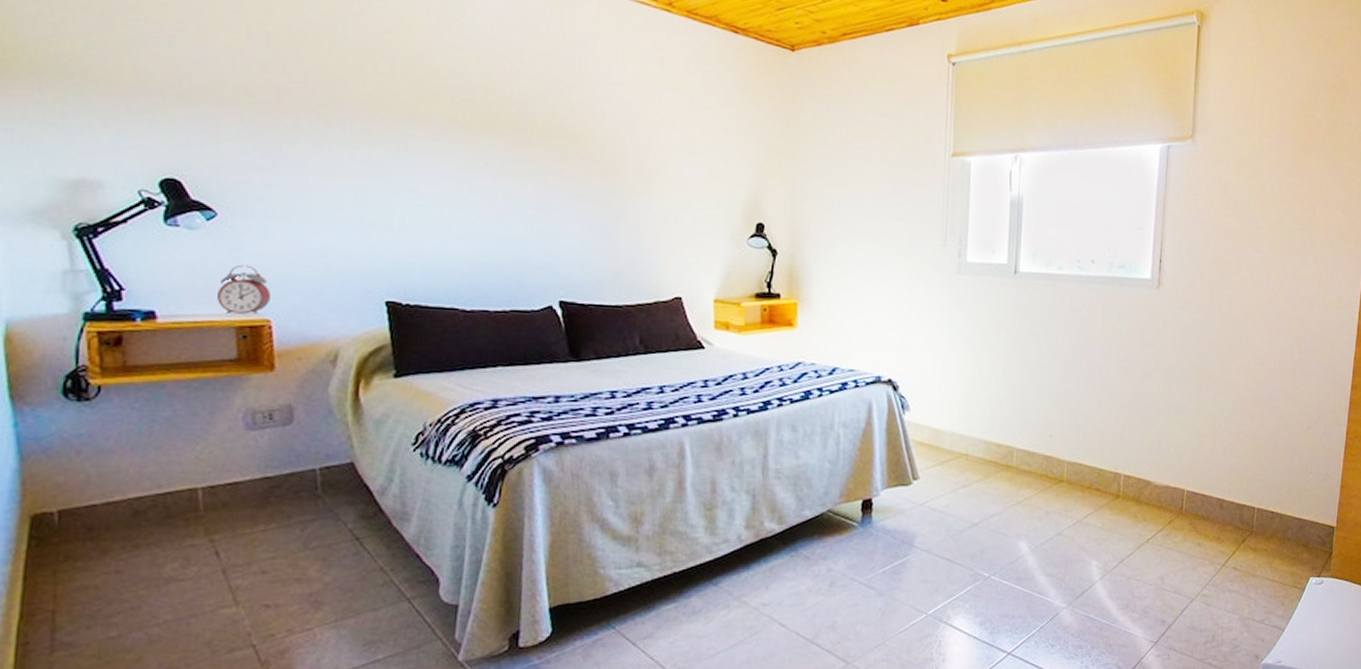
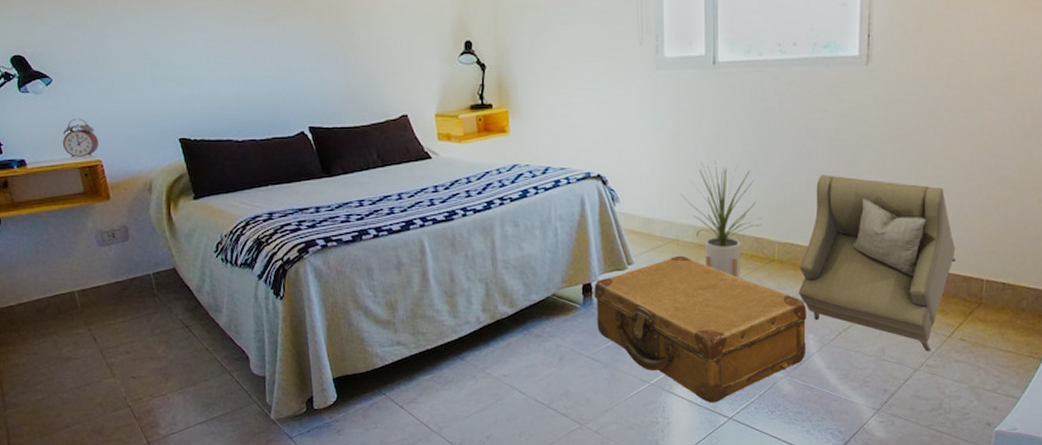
suitcase: none [874,472,1092,636] -> present [594,255,806,403]
house plant: none [974,372,1053,498] -> present [681,160,762,278]
armchair: none [1085,394,1231,580] -> present [799,175,956,351]

